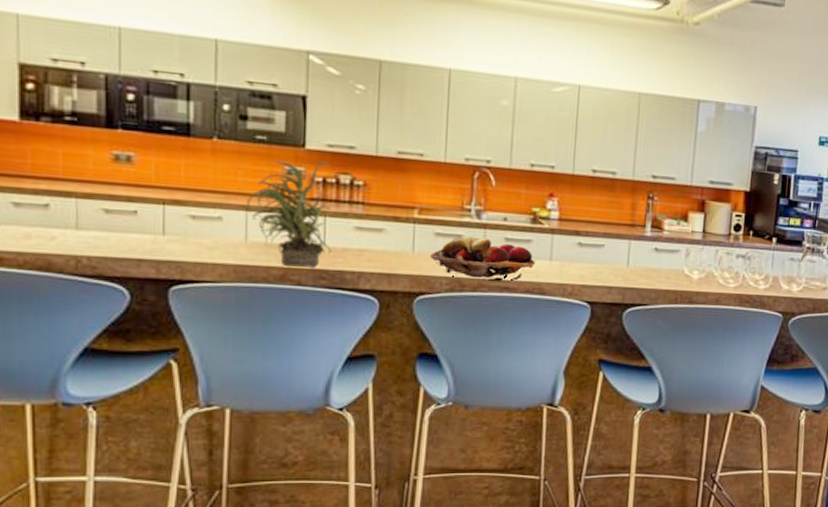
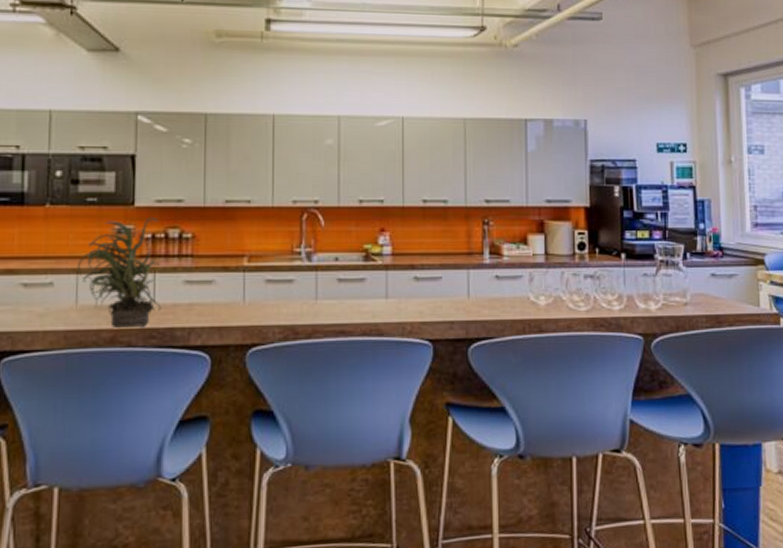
fruit basket: present [429,236,535,281] -> none [260,280,370,326]

